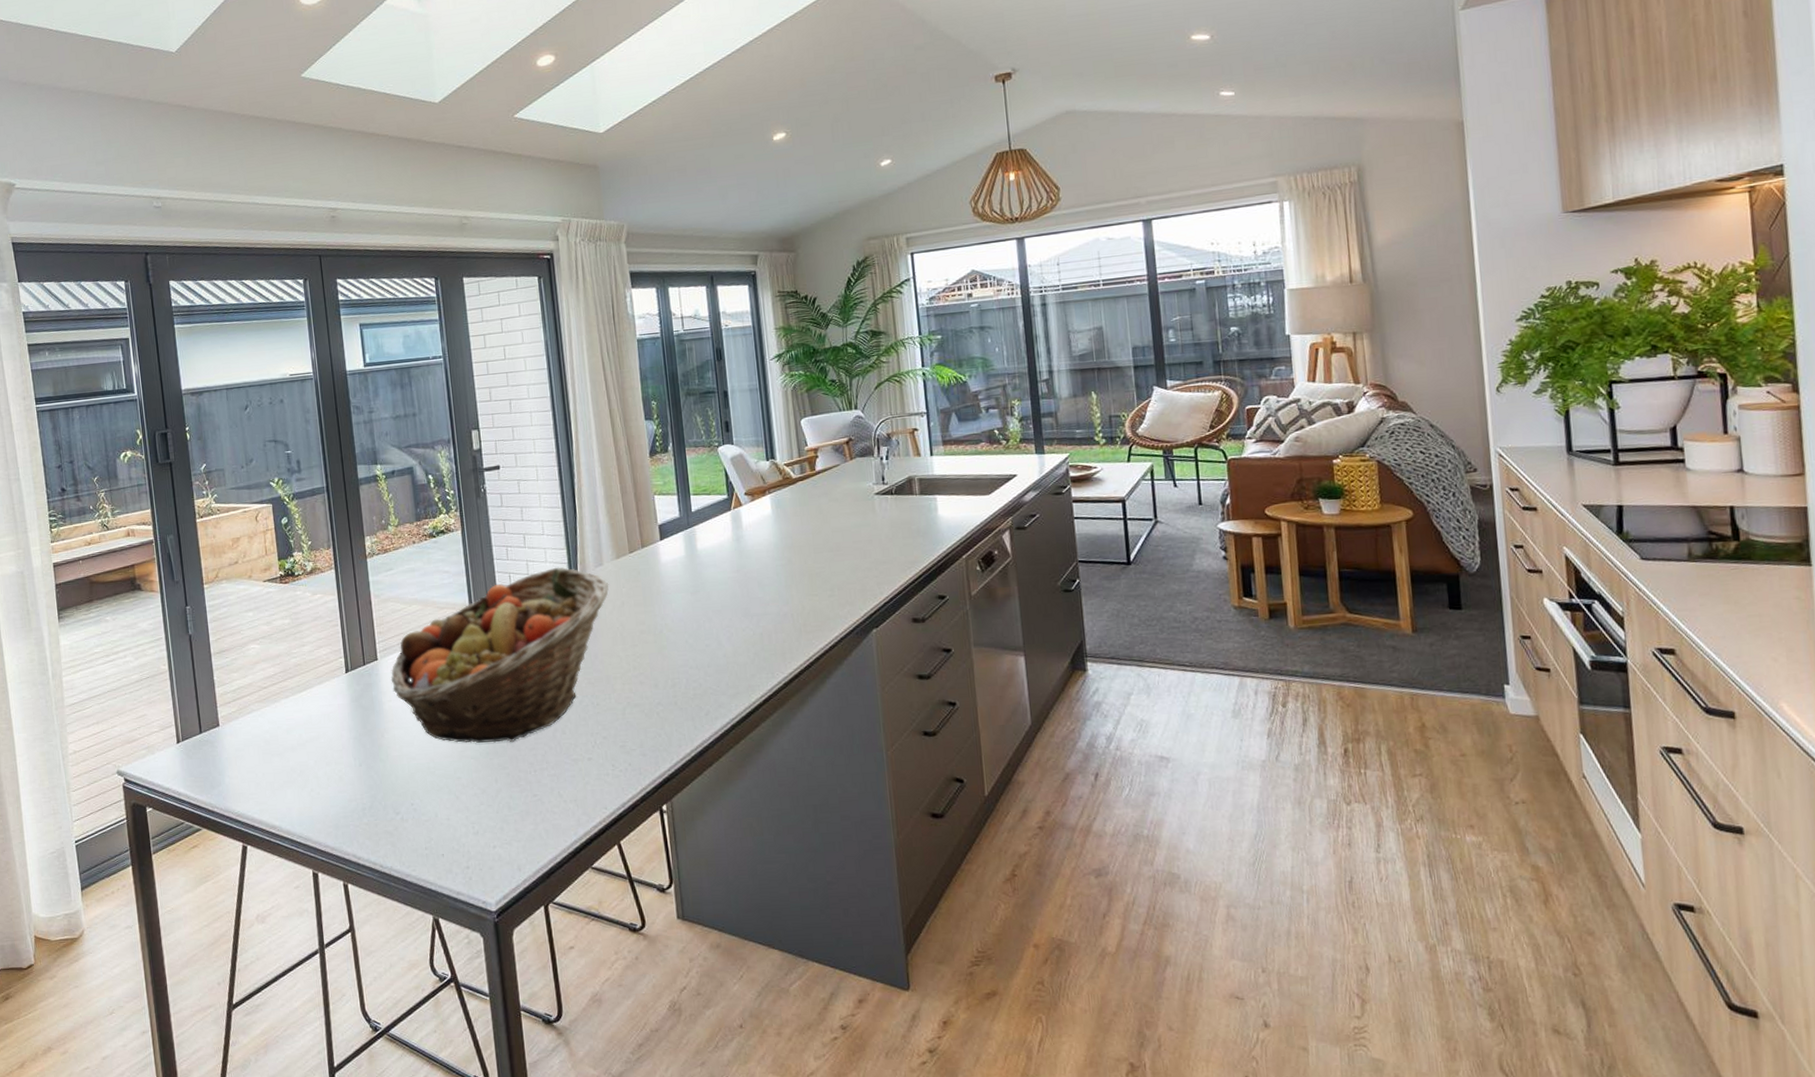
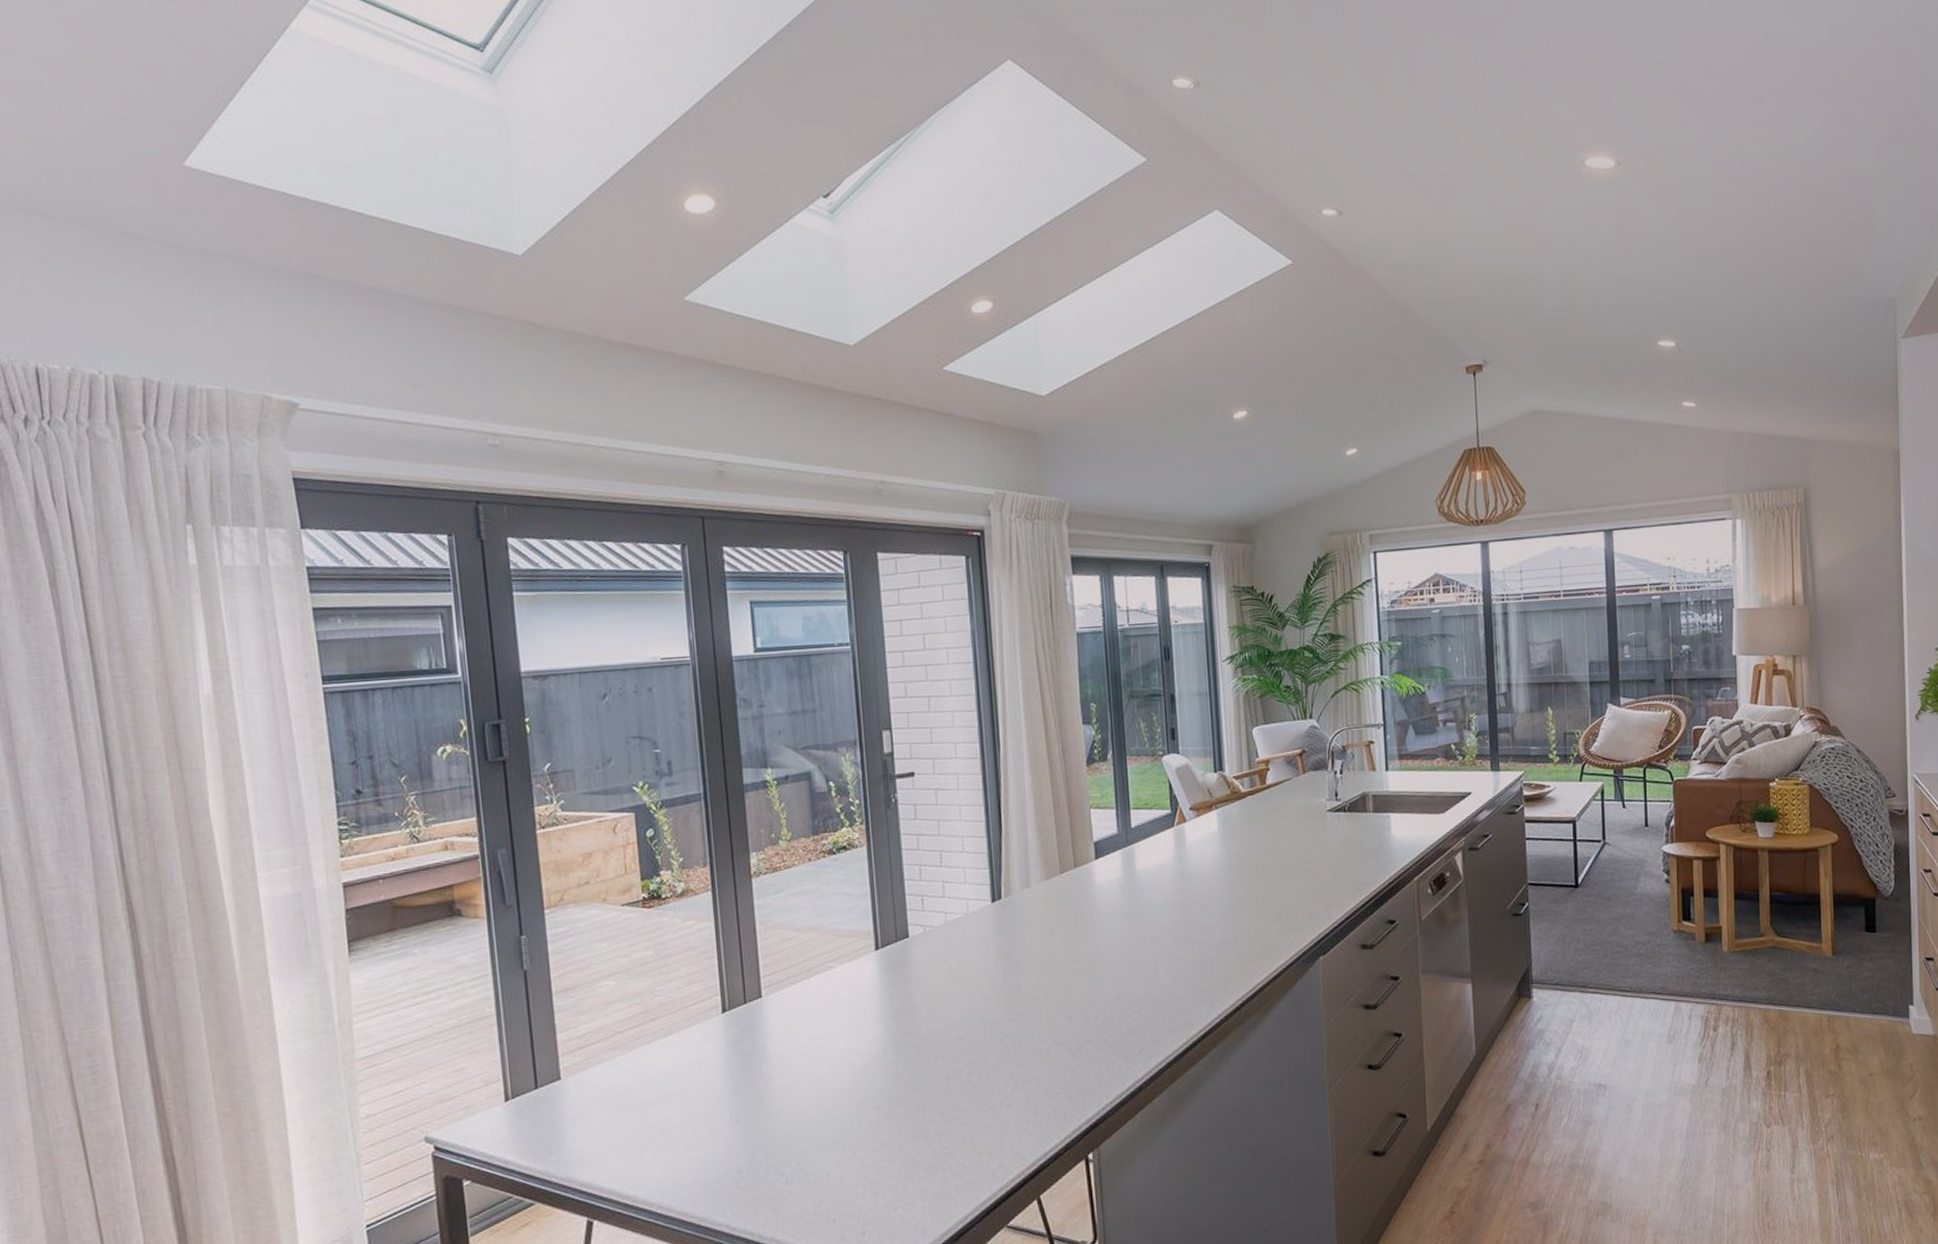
fruit basket: present [391,567,609,743] -> none [777,888,1037,1091]

